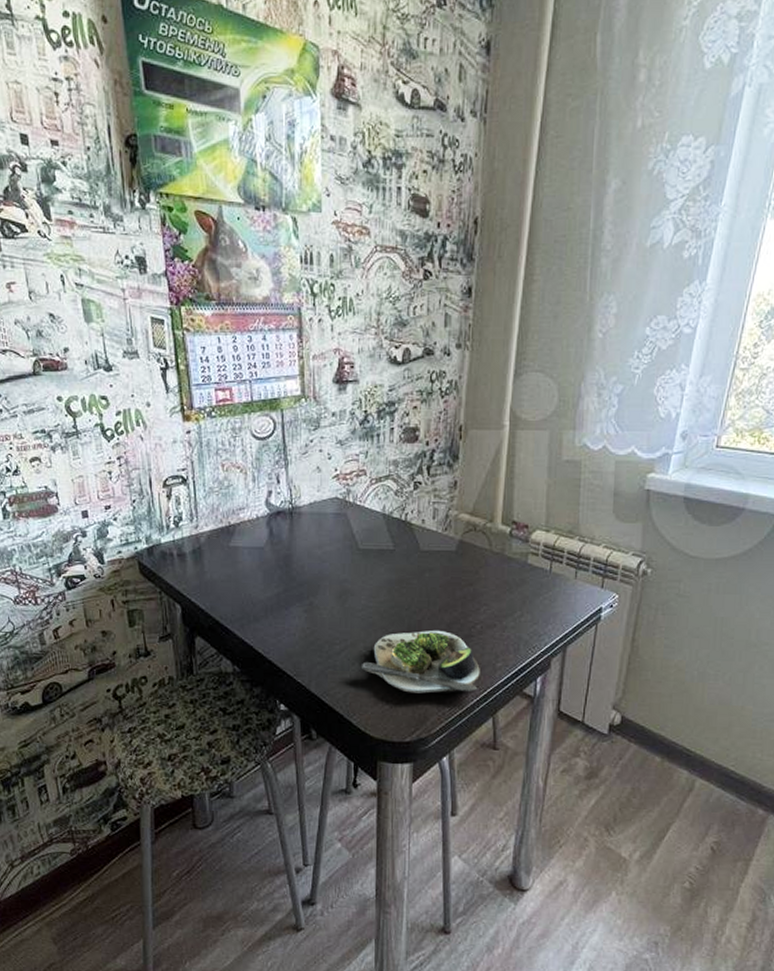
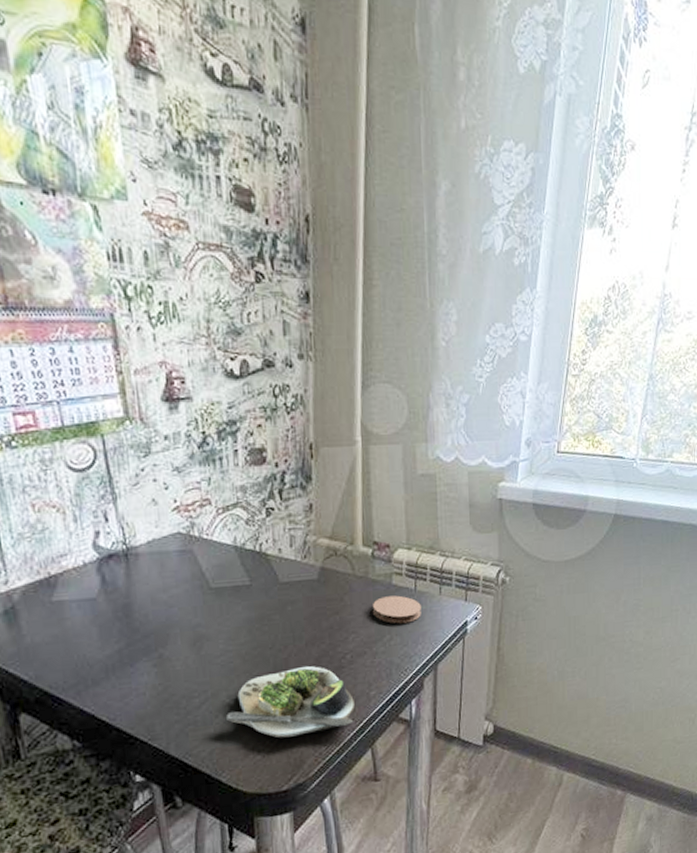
coaster: none [505,574,555,602] -> present [372,595,421,624]

